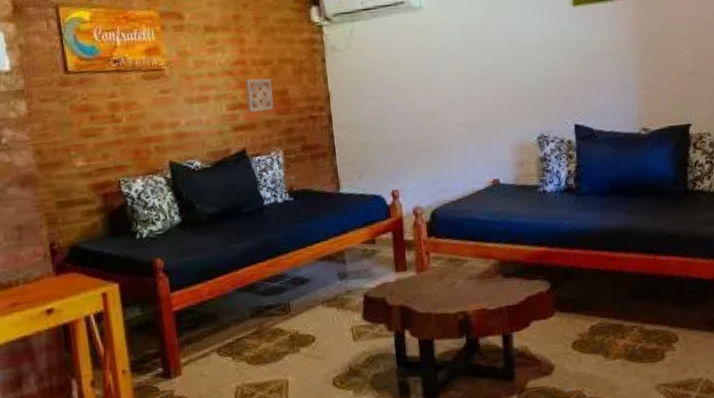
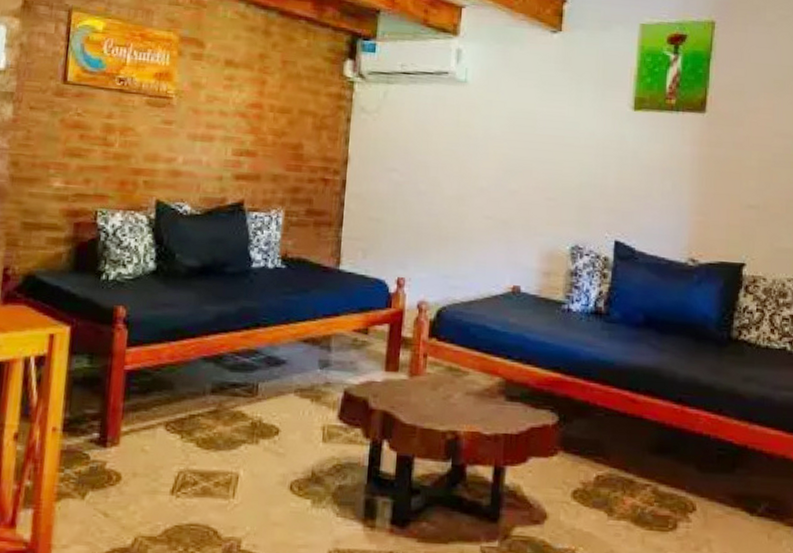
wall ornament: present [245,78,274,112] -> none [255,126,287,163]

